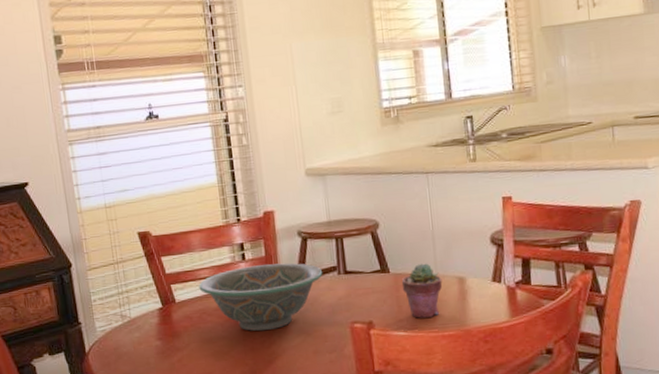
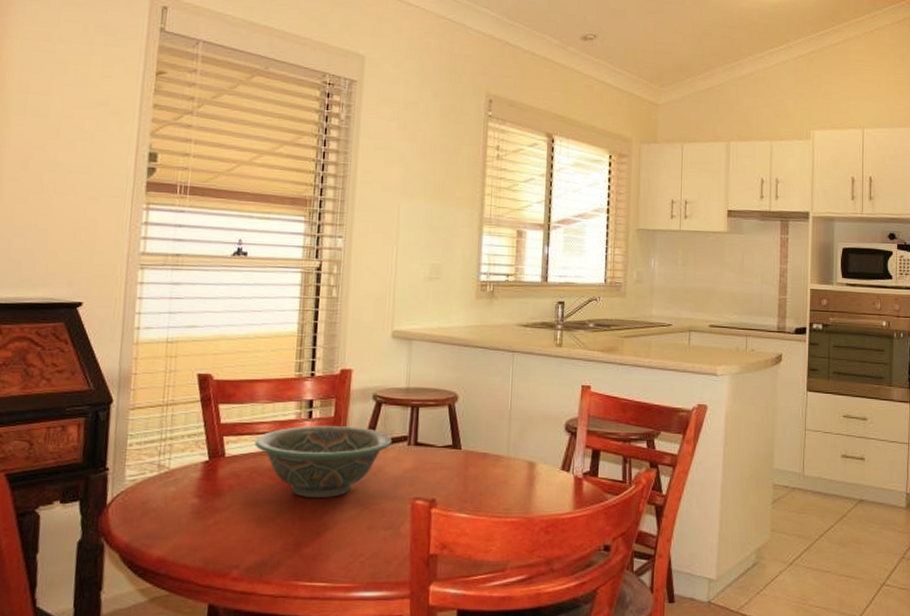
potted succulent: present [401,263,443,318] -> none [471,443,513,501]

